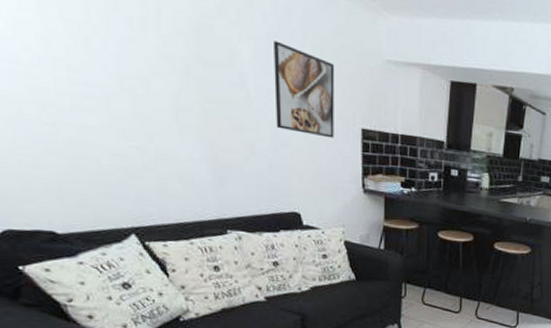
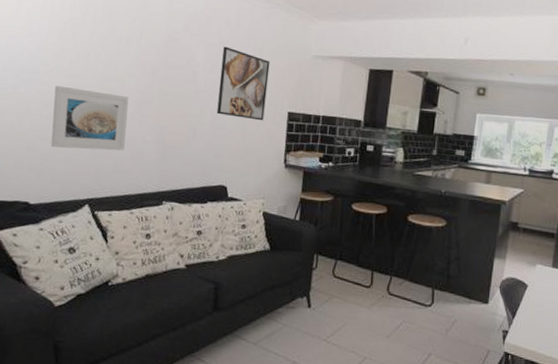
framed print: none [52,81,168,170] -> present [50,85,129,151]

